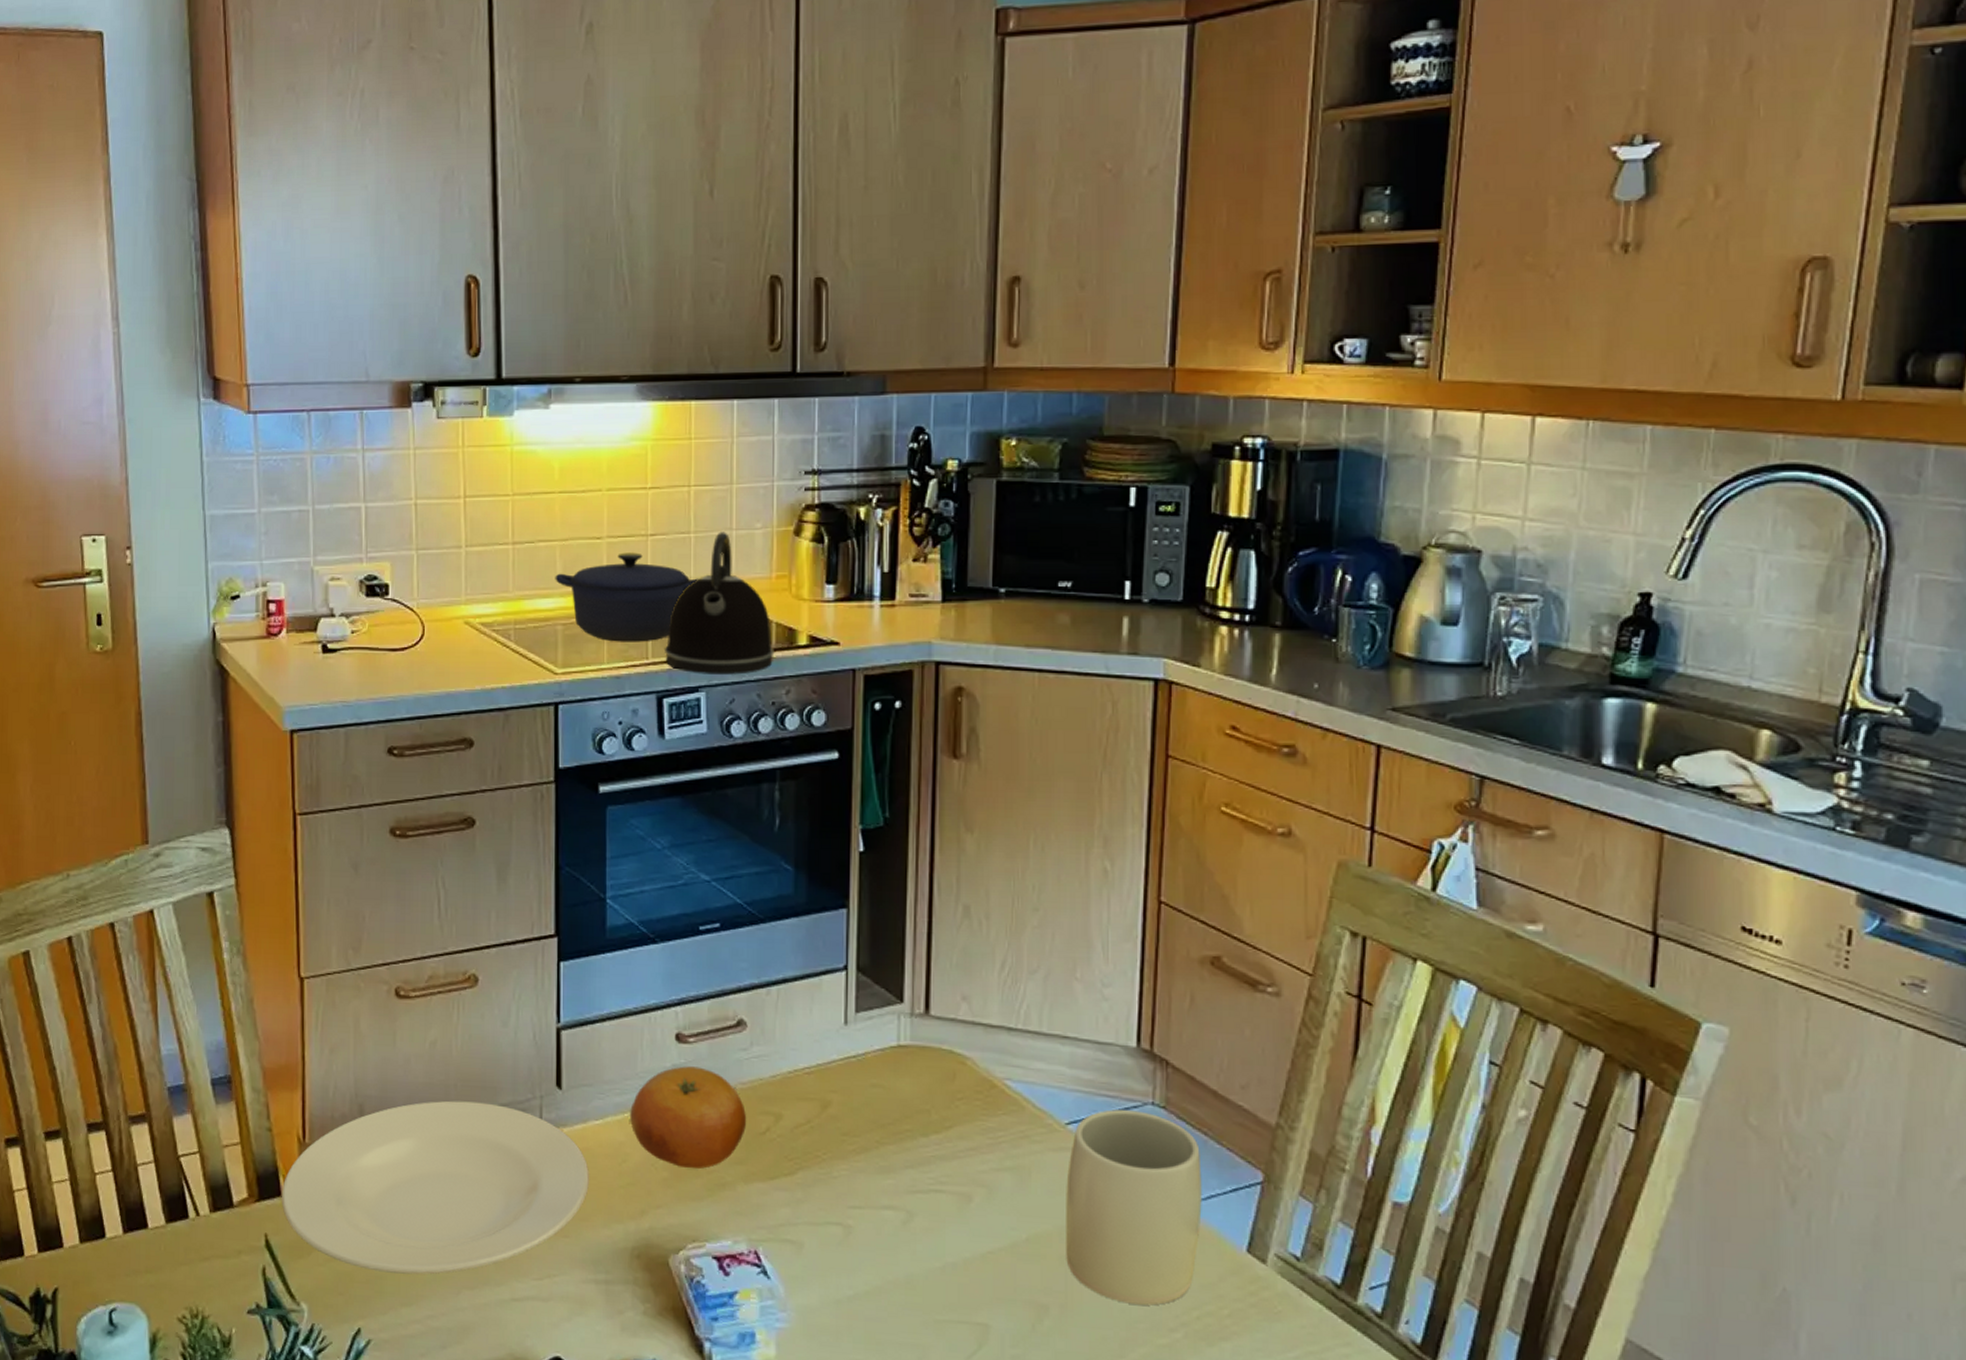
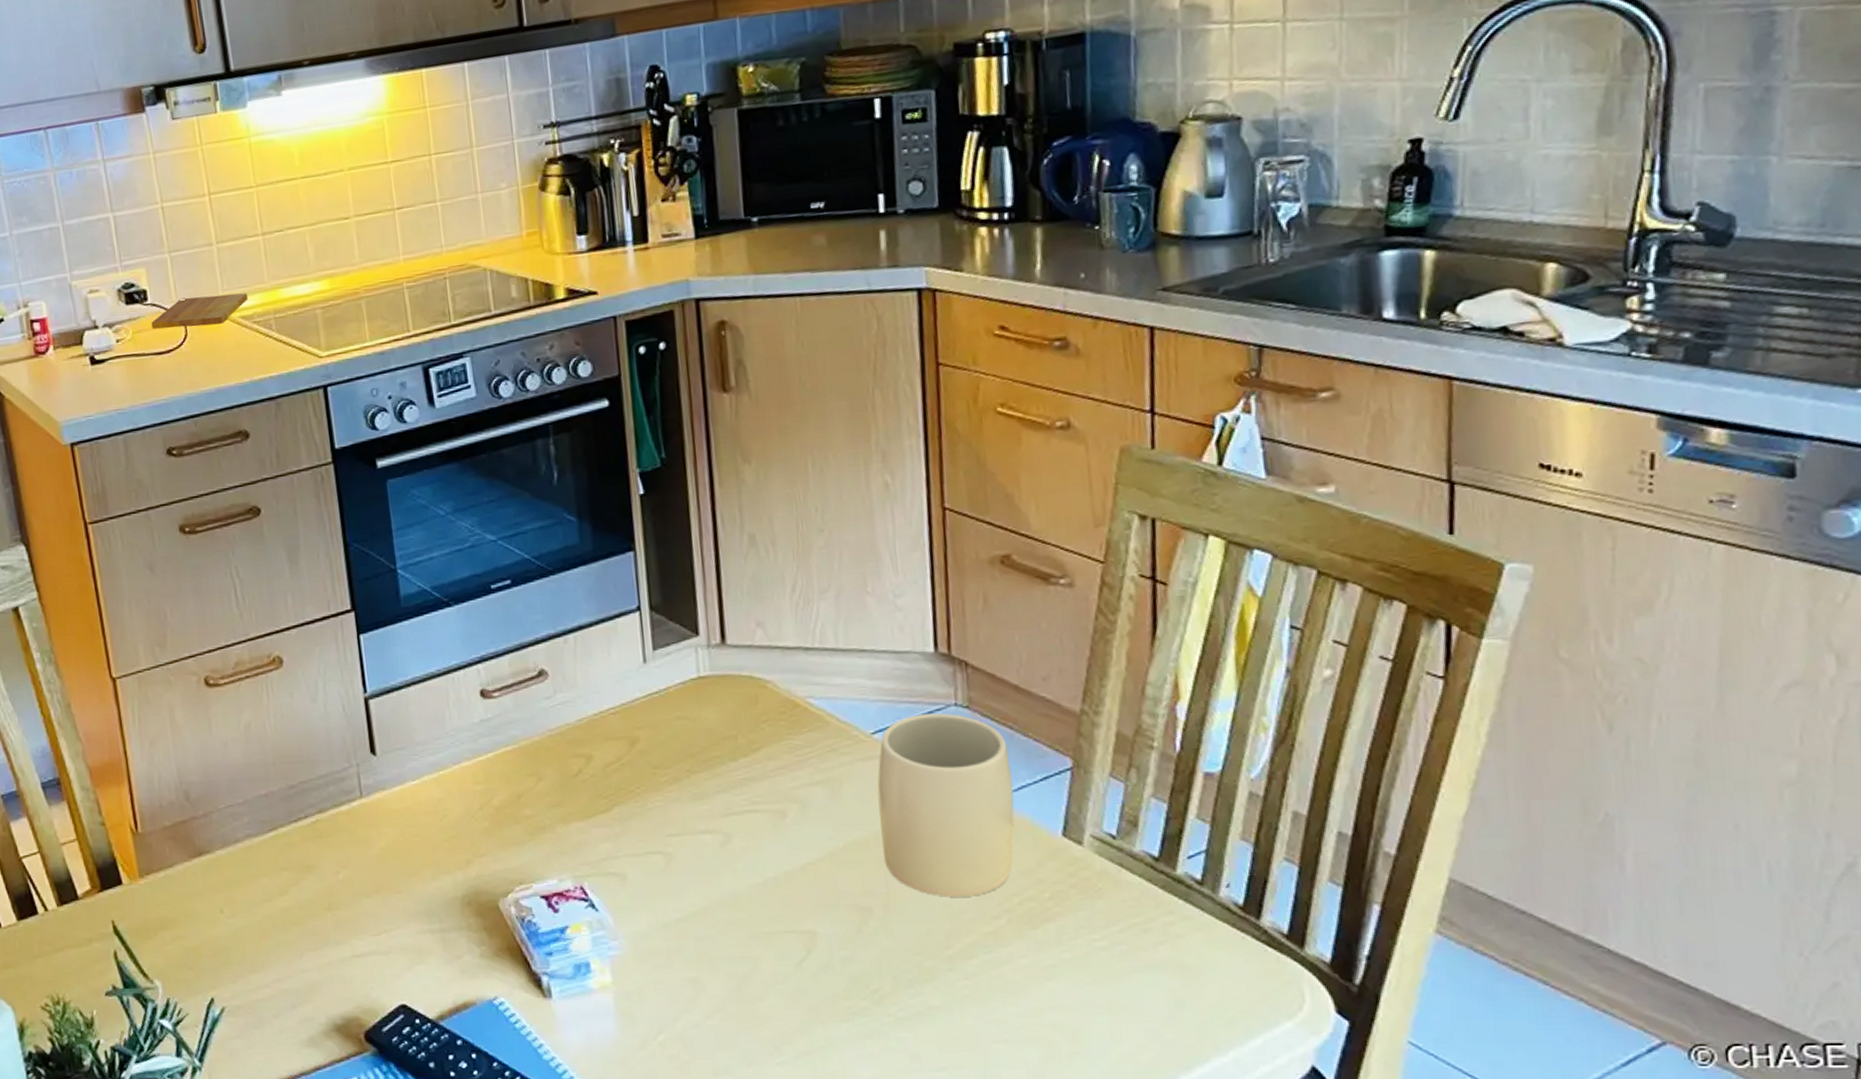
plate: present [281,1100,590,1275] -> none [121,776,414,944]
cutting board: none [389,597,491,628] -> present [151,293,249,329]
cooking pot: present [555,552,699,642] -> none [308,227,451,319]
fruit: present [630,1066,747,1169] -> none [444,719,559,816]
kettle: present [665,531,775,676] -> none [425,196,534,341]

